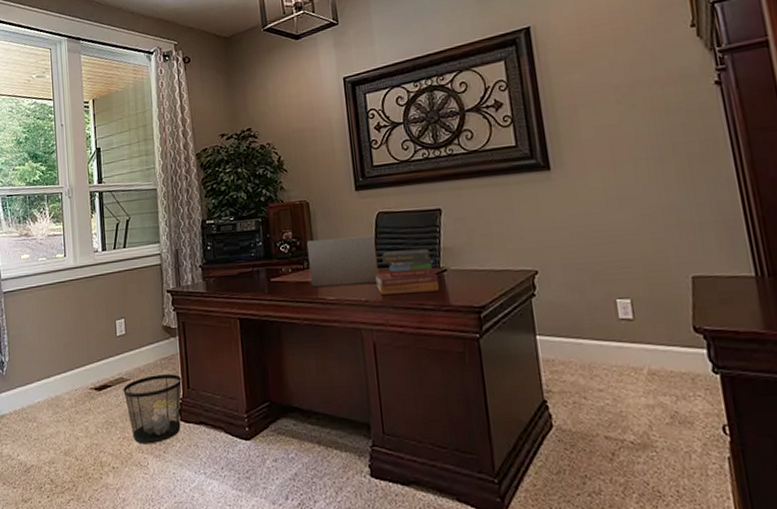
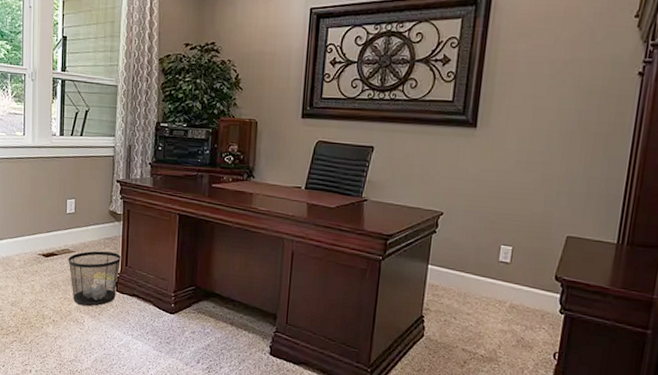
laptop: present [306,235,378,288] -> none [247,156,310,202]
books: present [374,248,439,295] -> none [303,176,359,217]

